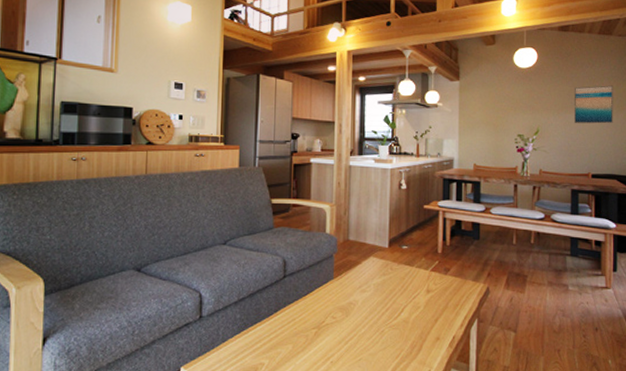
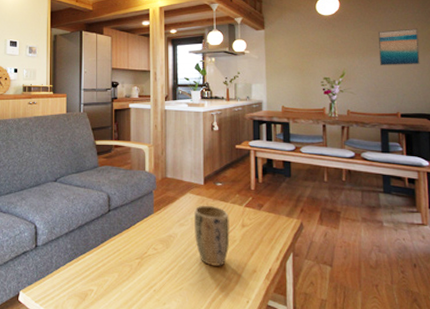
plant pot: none [377,269,414,334] -> present [194,205,230,266]

